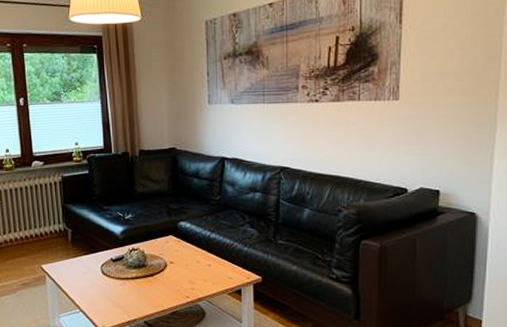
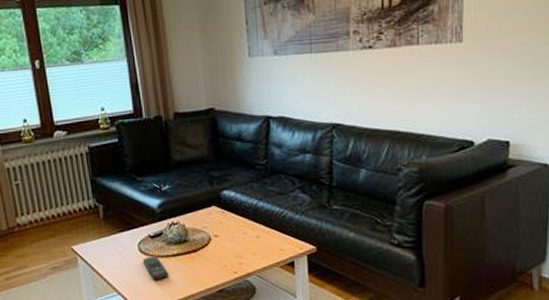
remote control: none [104,278,127,300] -> present [142,256,169,280]

